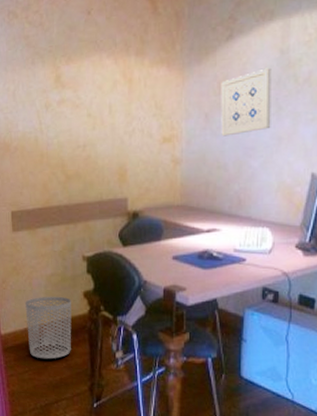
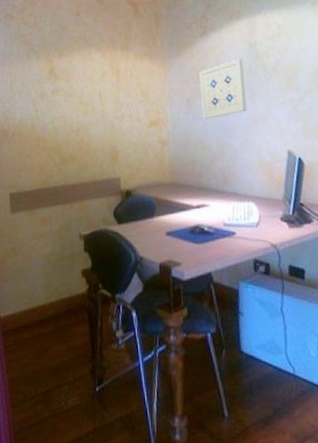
waste bin: present [25,296,72,359] -> none [24,275,71,342]

